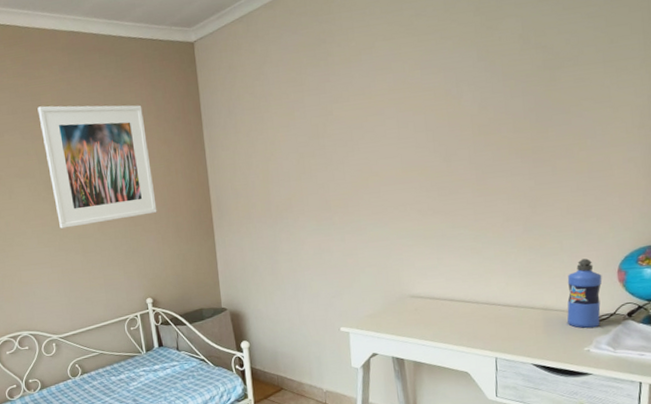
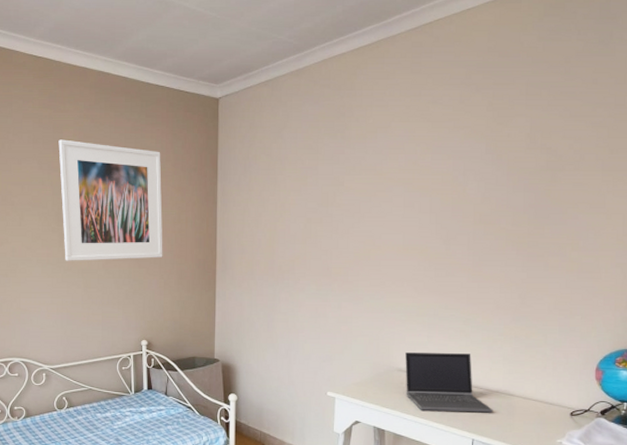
laptop computer: none [416,271,514,335] -> present [405,353,493,413]
water bottle: present [566,258,602,329] -> none [543,354,581,422]

